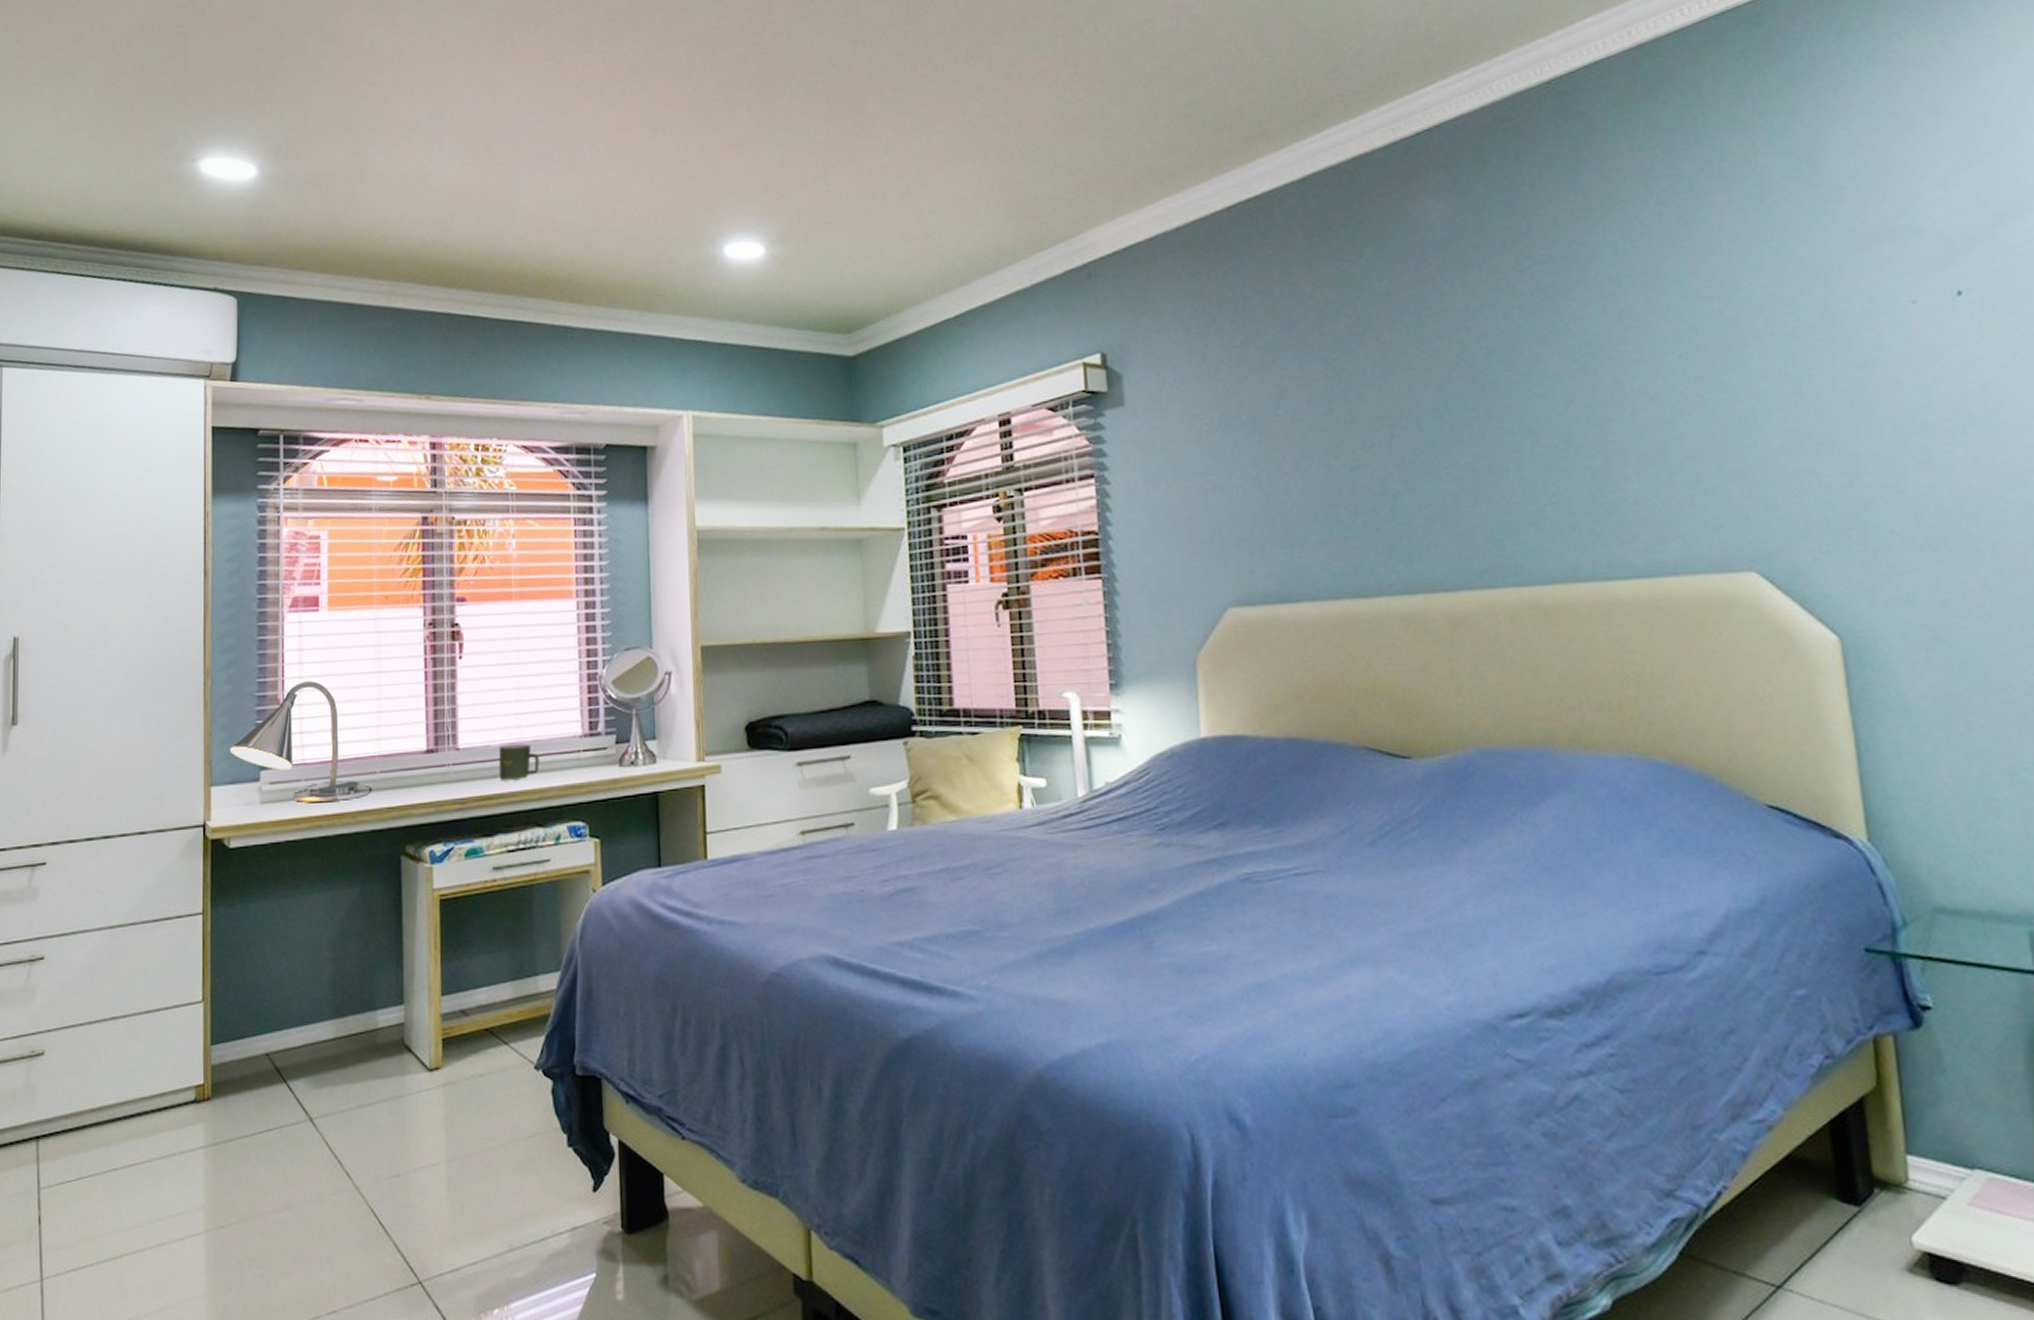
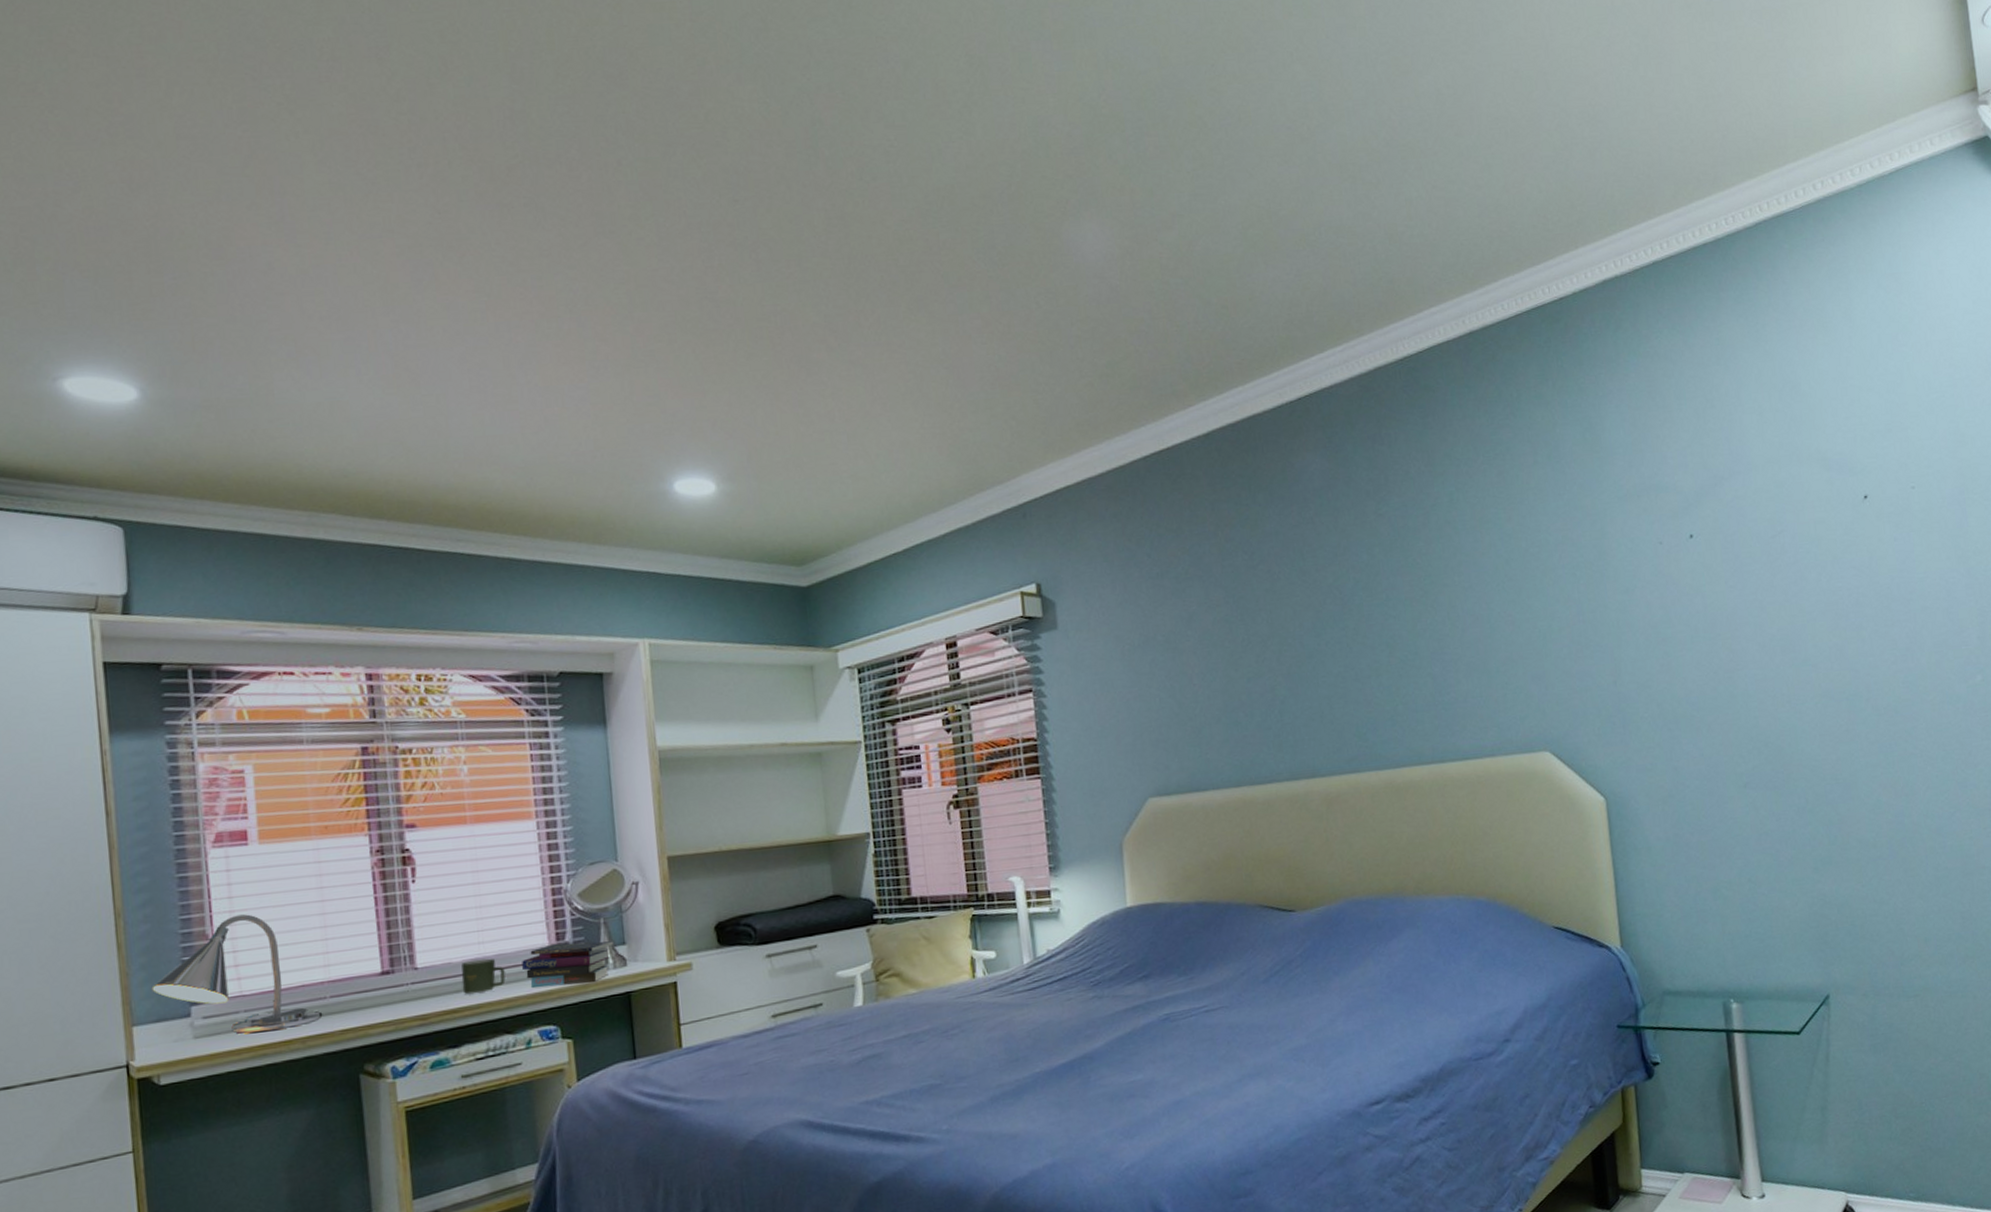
books: none [556,733,645,780] -> present [522,941,615,989]

